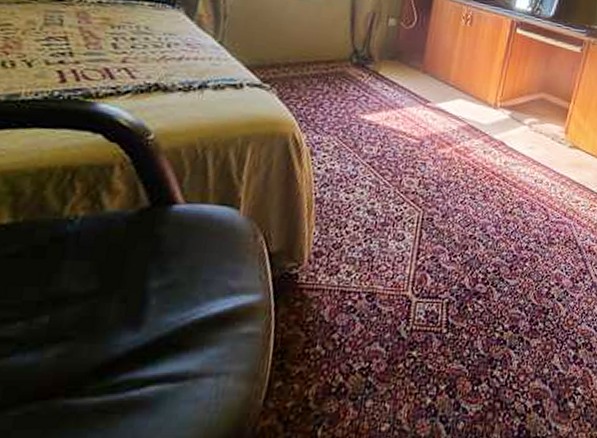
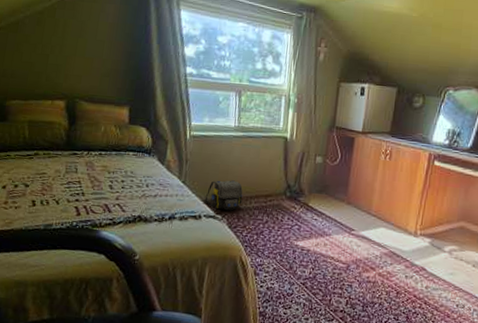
shoulder bag: none [246,42,299,79] -> present [203,180,243,211]

